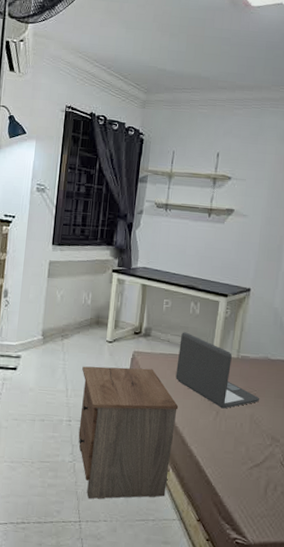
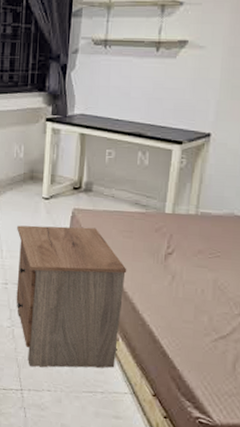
laptop: present [175,332,260,409] -> none [122,186,226,273]

